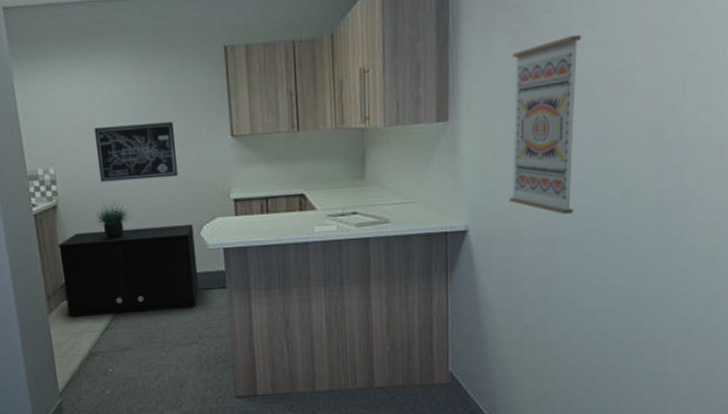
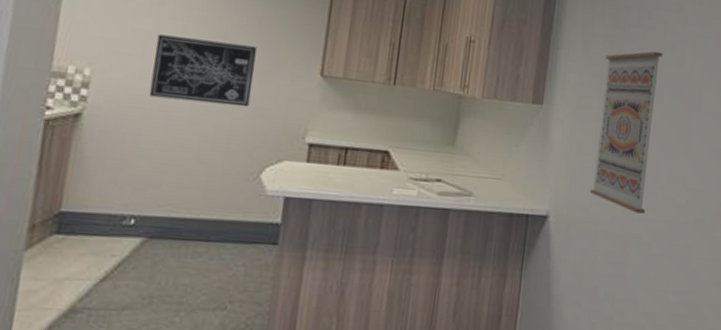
storage cabinet: present [59,223,199,317] -> none [54,151,254,264]
potted plant: present [94,201,133,238] -> none [128,121,180,166]

